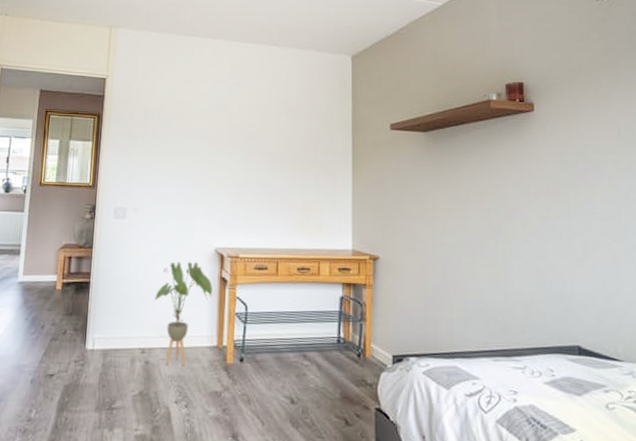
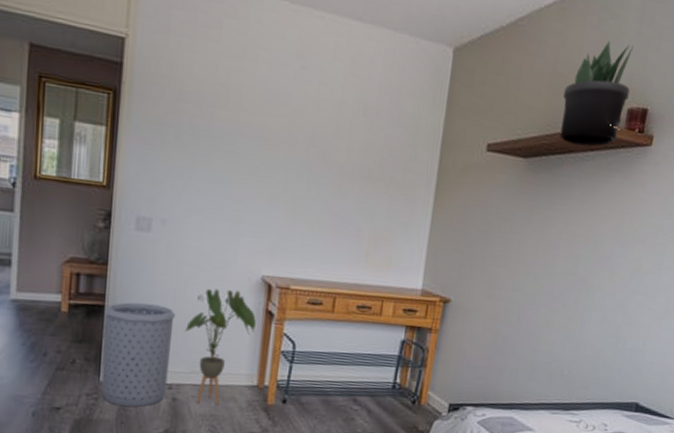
laundry basket: none [86,278,147,372] -> present [101,302,176,407]
planter: none [448,36,504,117] -> present [560,41,633,147]

